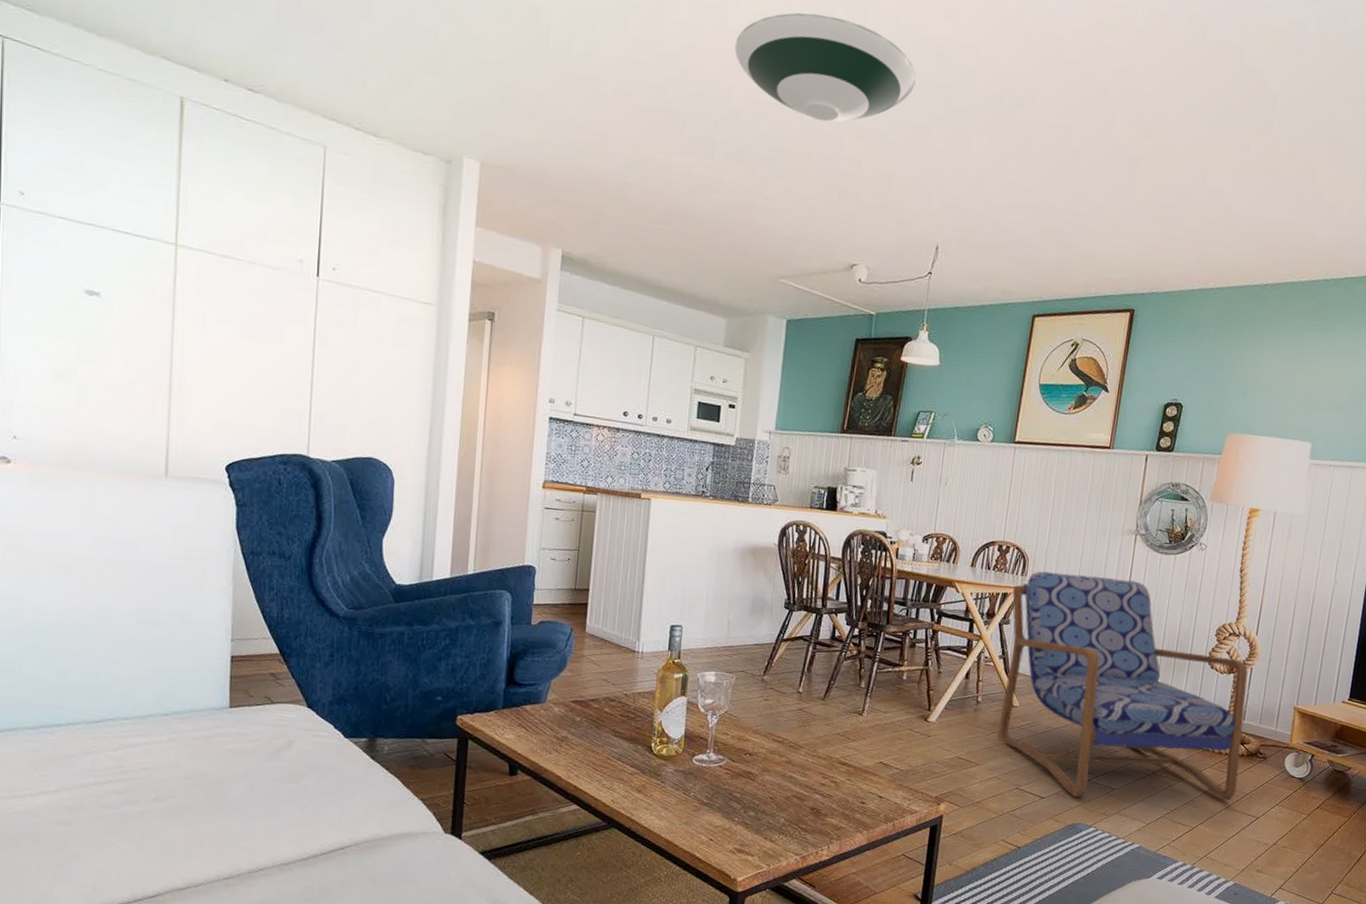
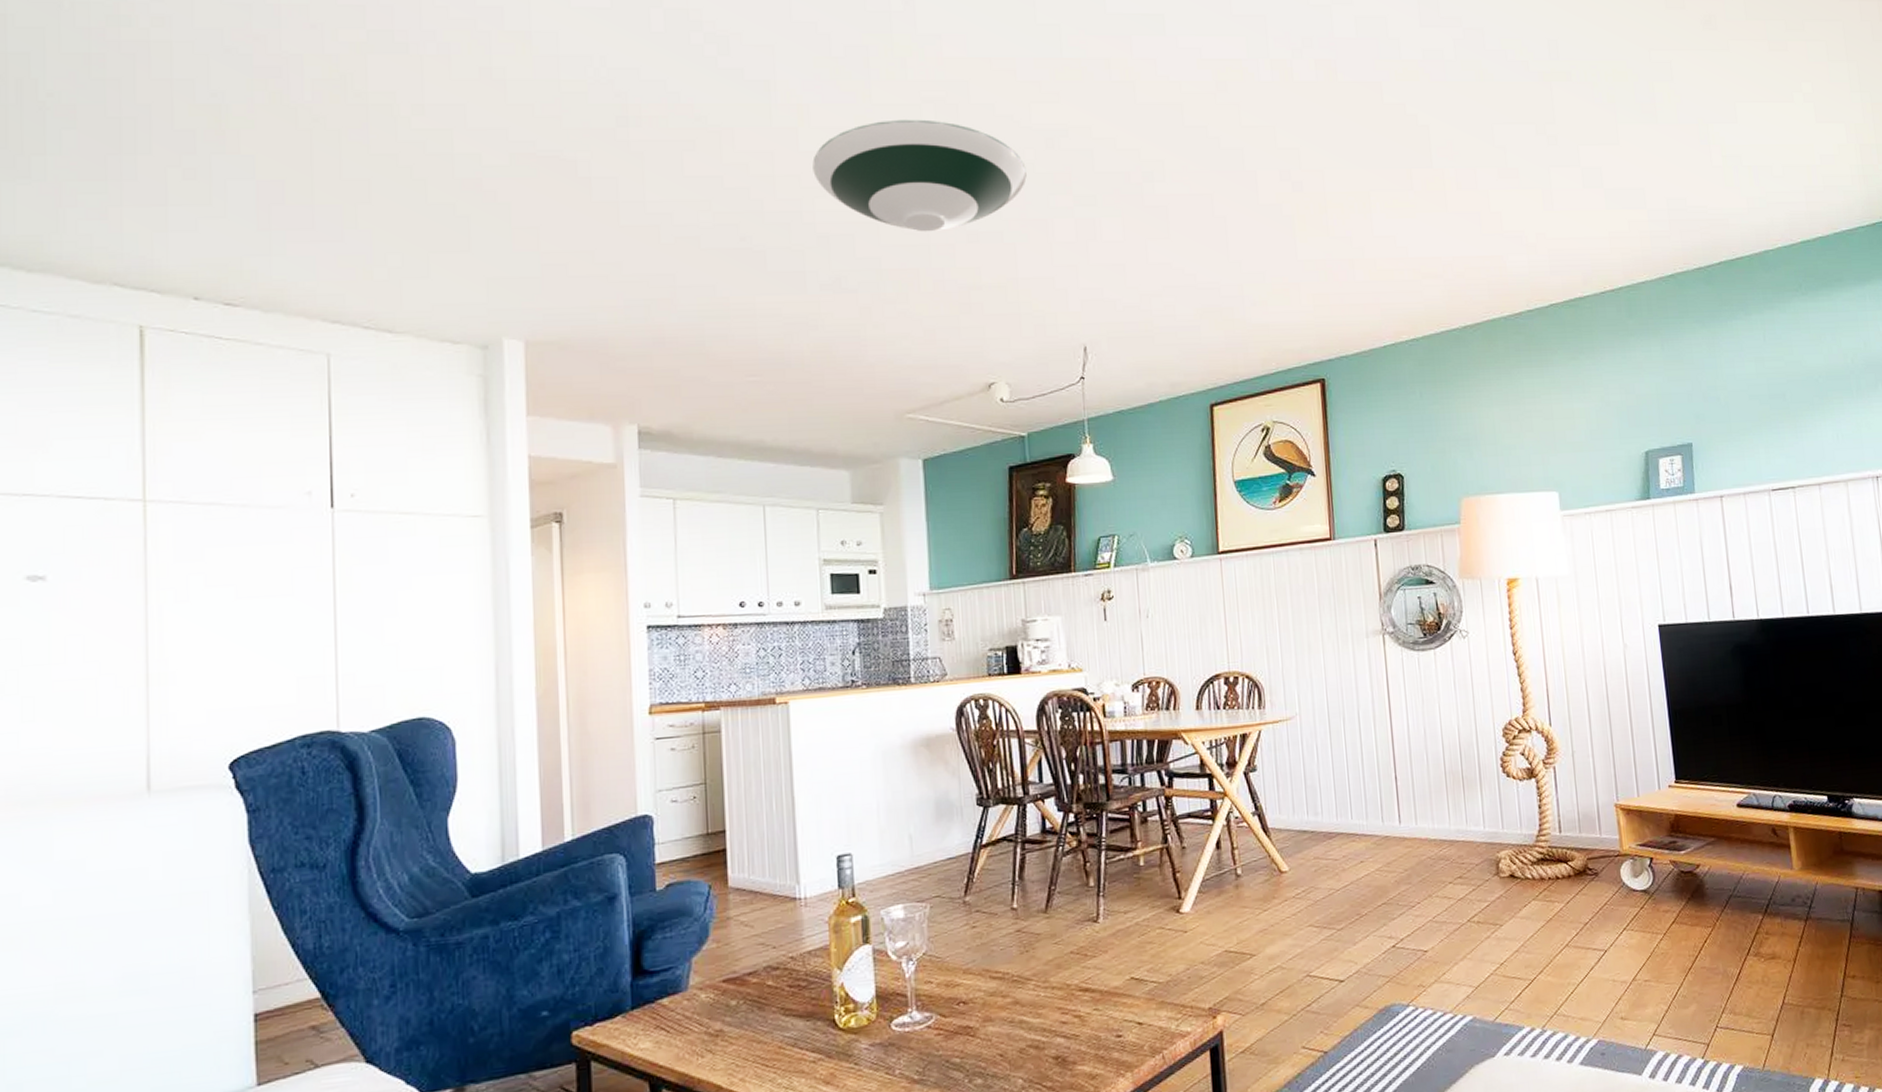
armchair: present [997,571,1248,801] -> none [1252,688,1572,973]

